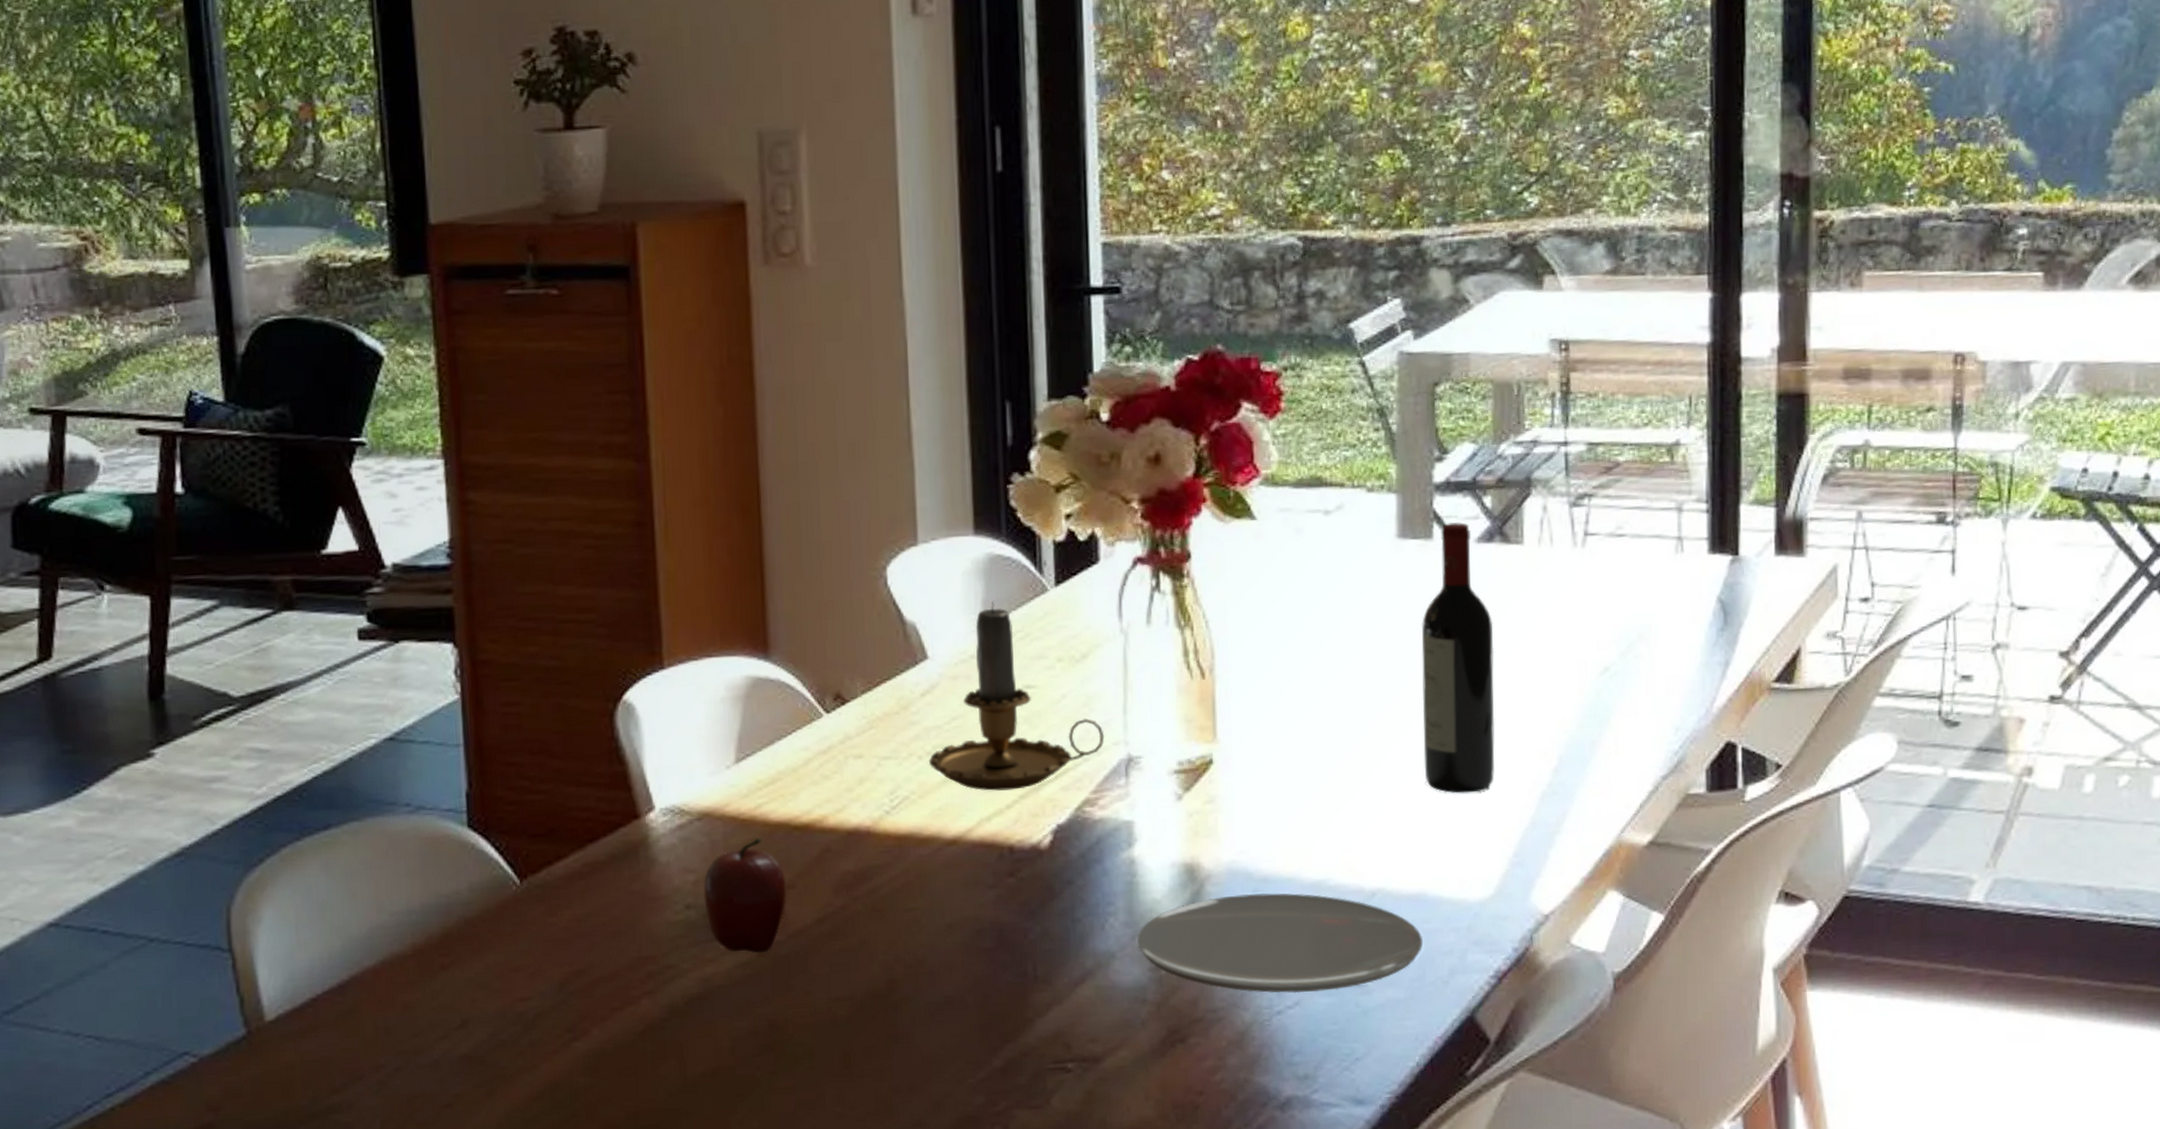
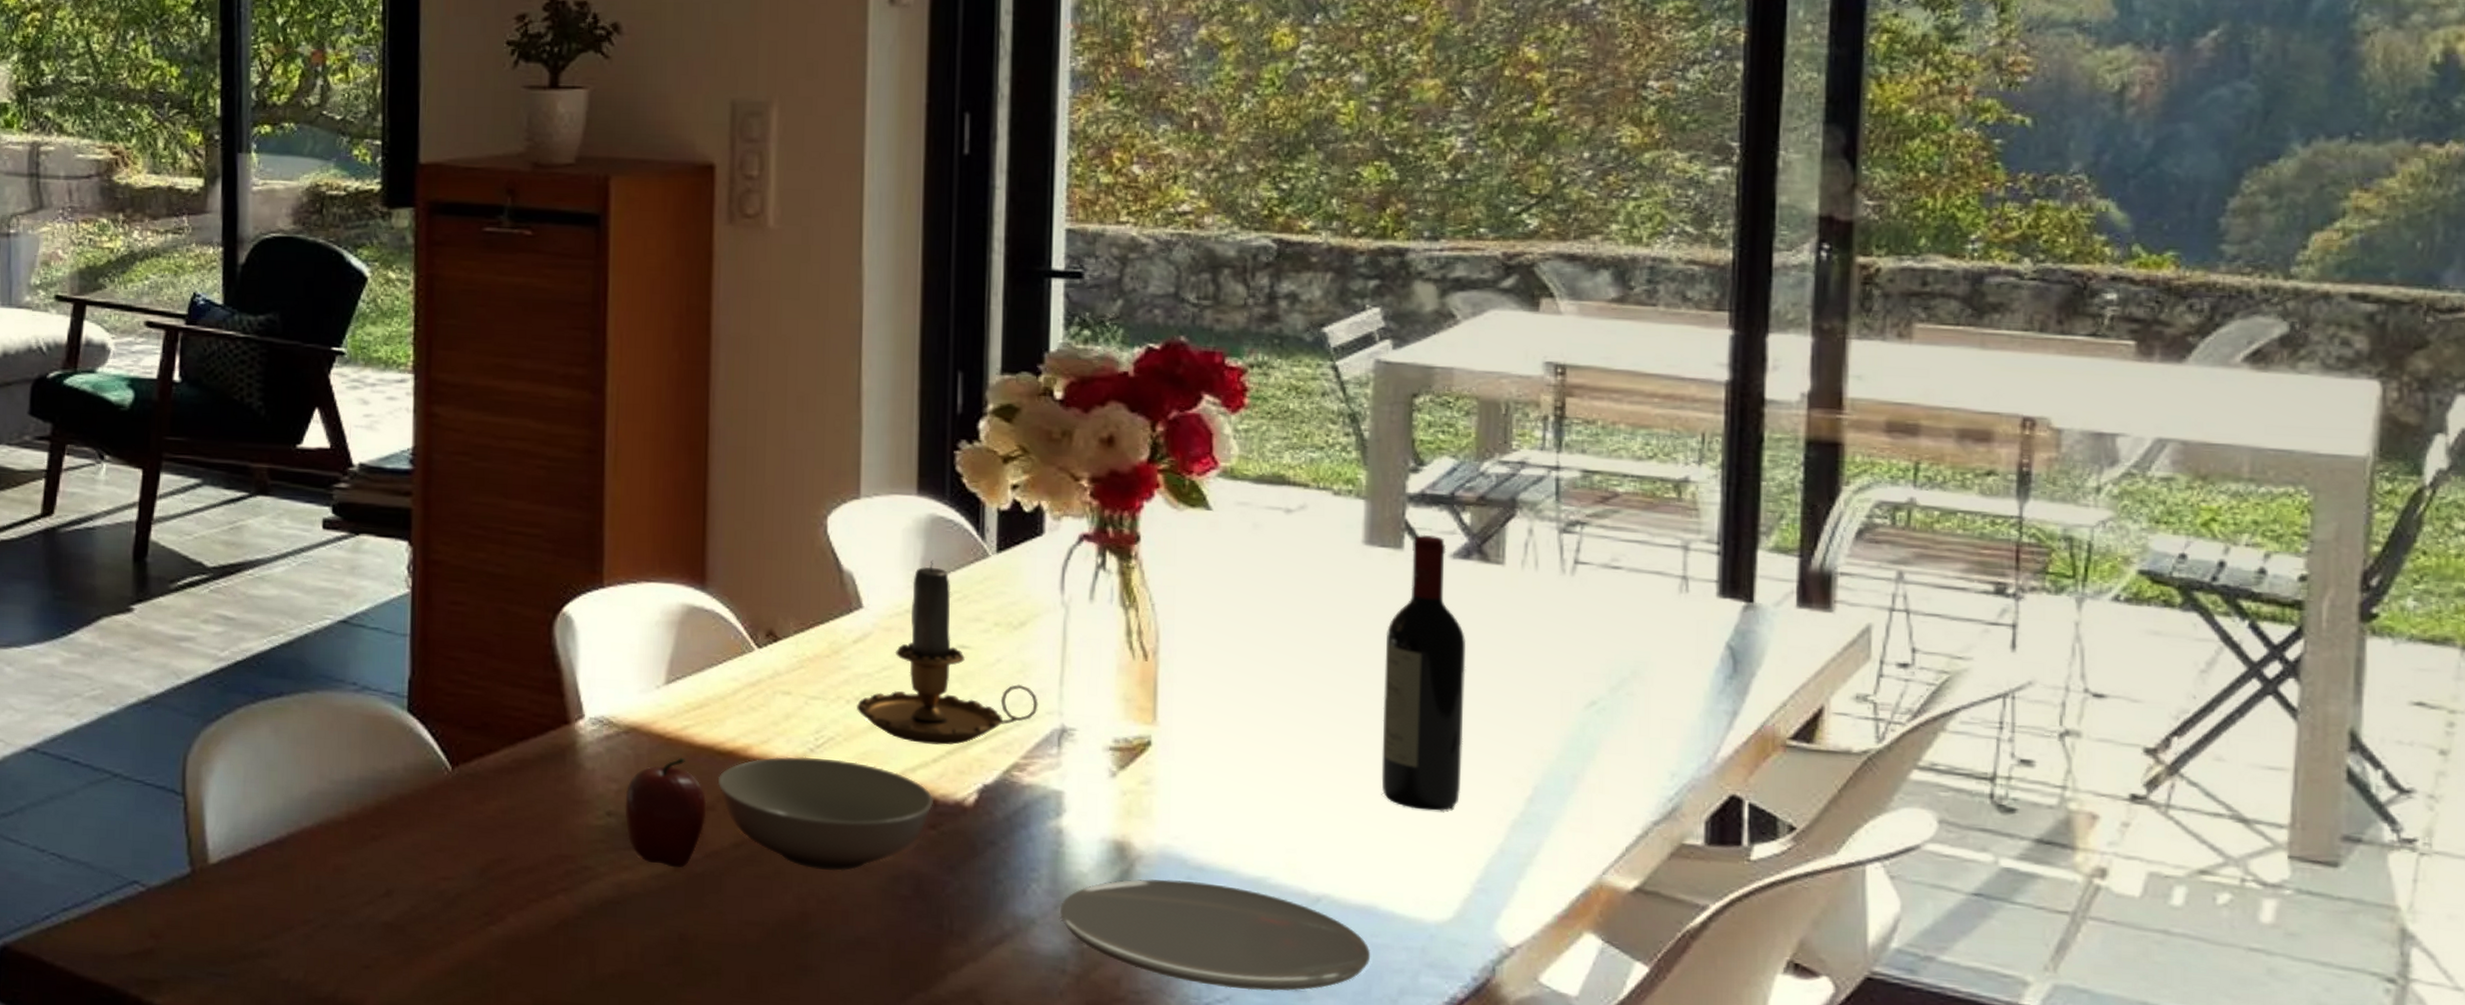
bowl: none [795,818,1011,934] -> present [717,756,934,872]

